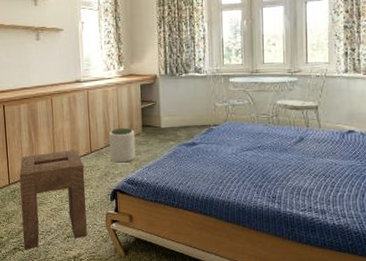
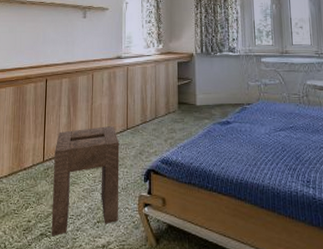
plant pot: present [109,127,136,163] -> none [145,104,171,141]

